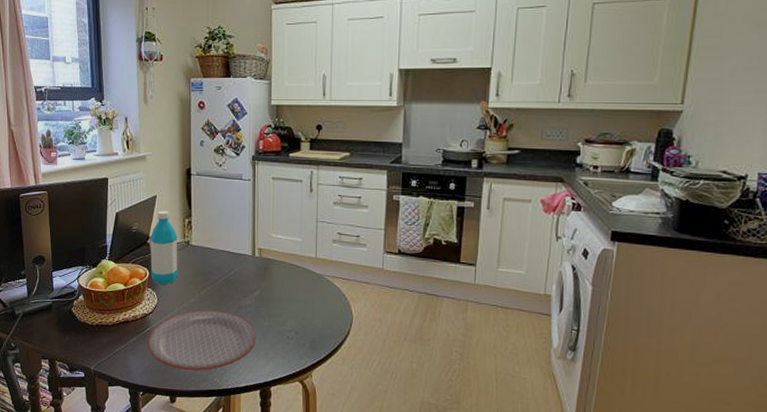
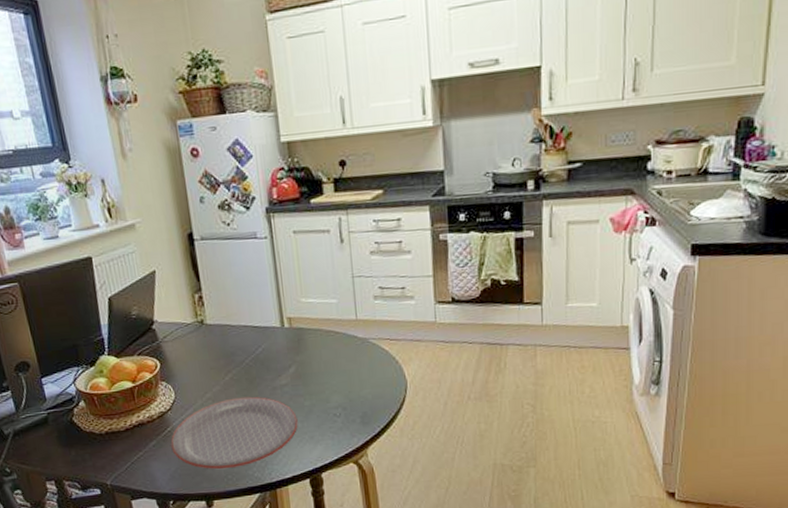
water bottle: present [150,210,178,286] -> none [154,287,195,377]

